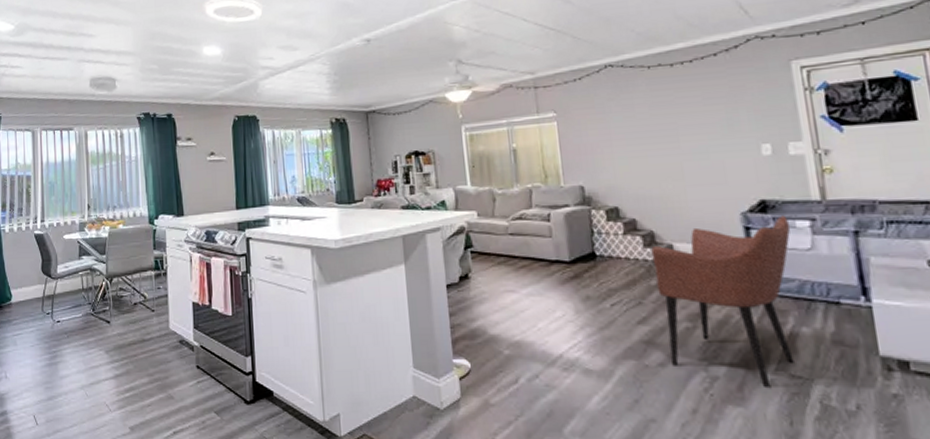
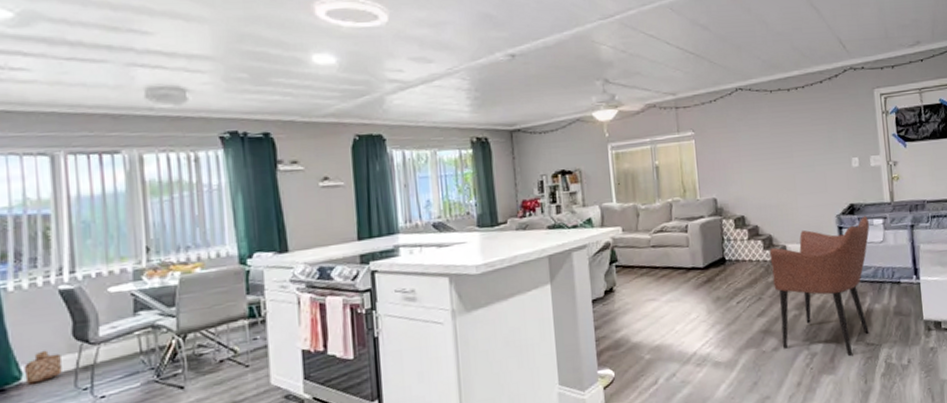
basket: none [13,280,35,305] -> present [24,350,62,384]

